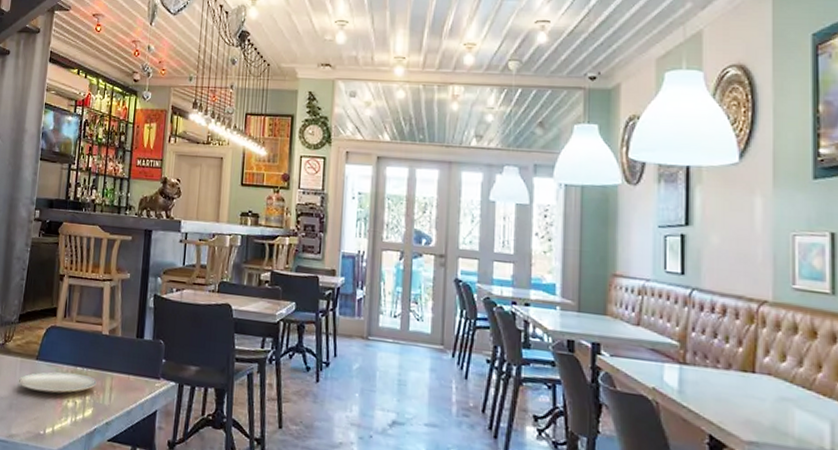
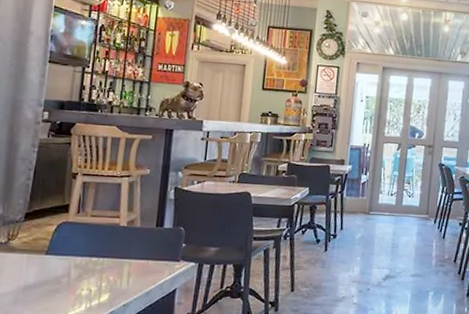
plate: present [18,372,97,394] -> none [24,263,114,284]

